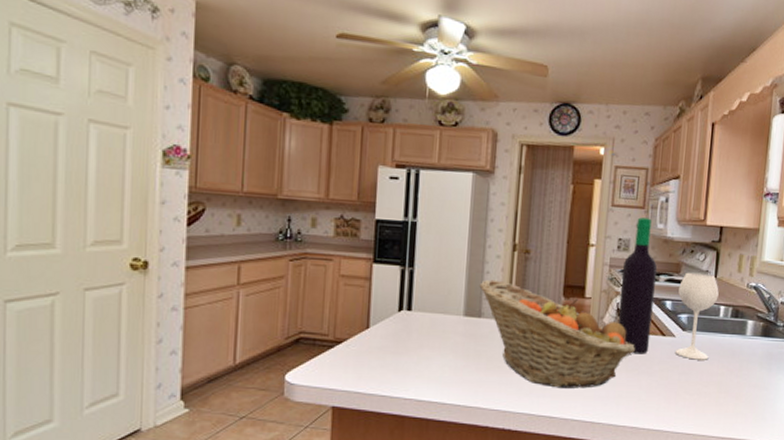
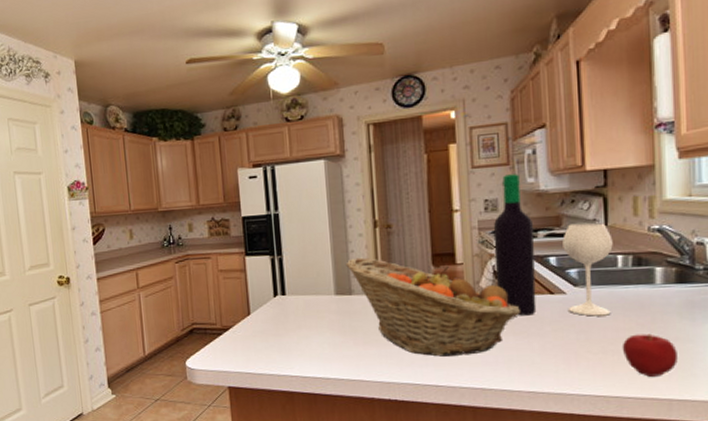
apple: none [713,379,755,418] -> present [622,333,678,377]

